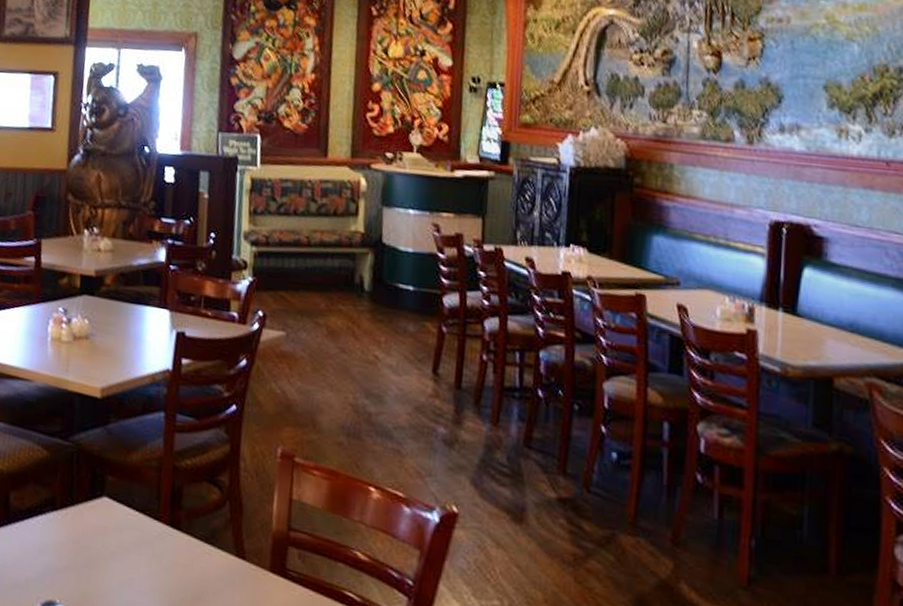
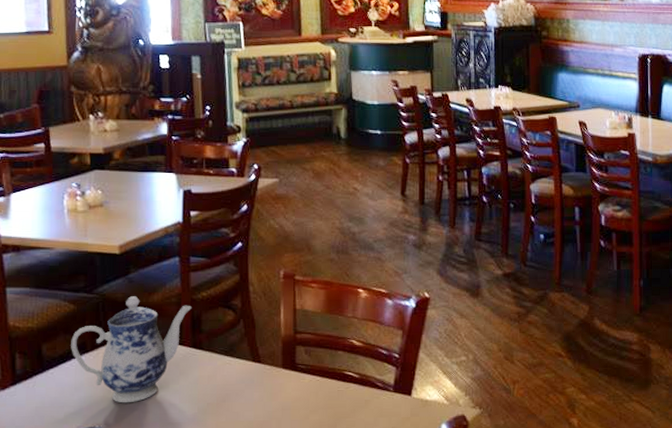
teapot: none [39,451,173,581] -> present [71,296,192,403]

